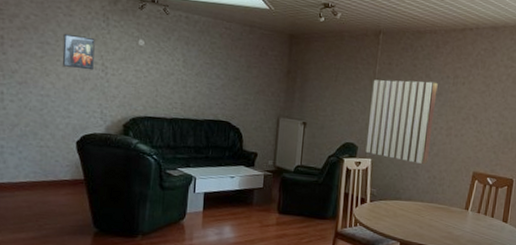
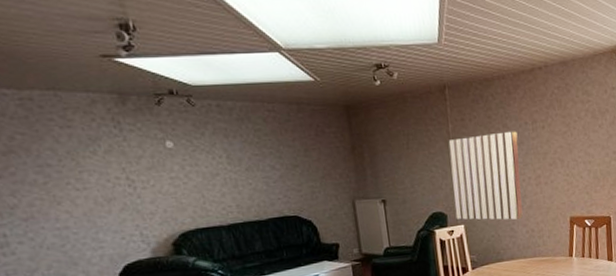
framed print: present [62,33,95,71] -> none [66,149,117,189]

